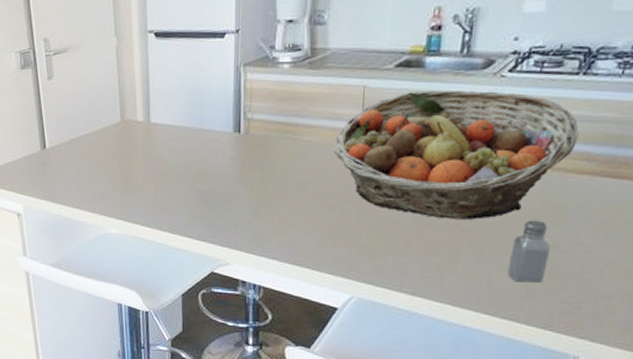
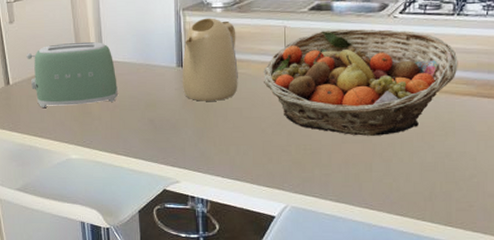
toaster: none [65,101,165,175] -> present [26,41,118,107]
kettle: none [238,75,305,173] -> present [182,18,238,101]
saltshaker: present [507,220,551,283] -> none [412,134,445,187]

